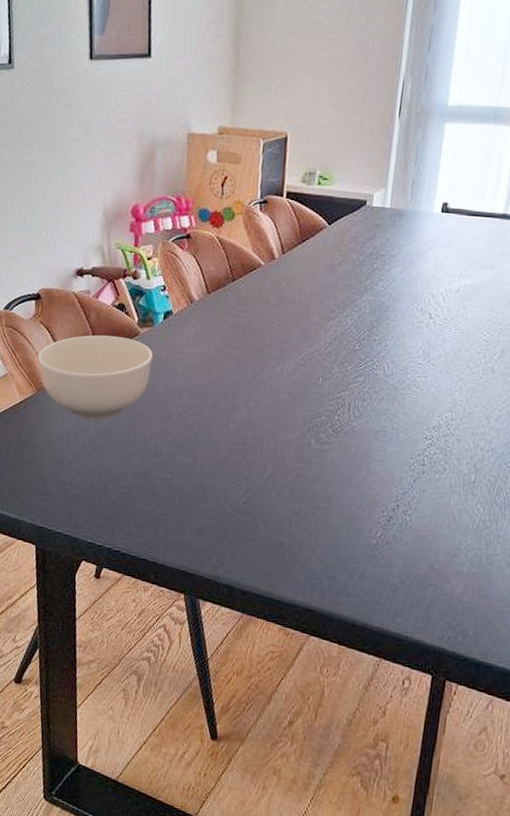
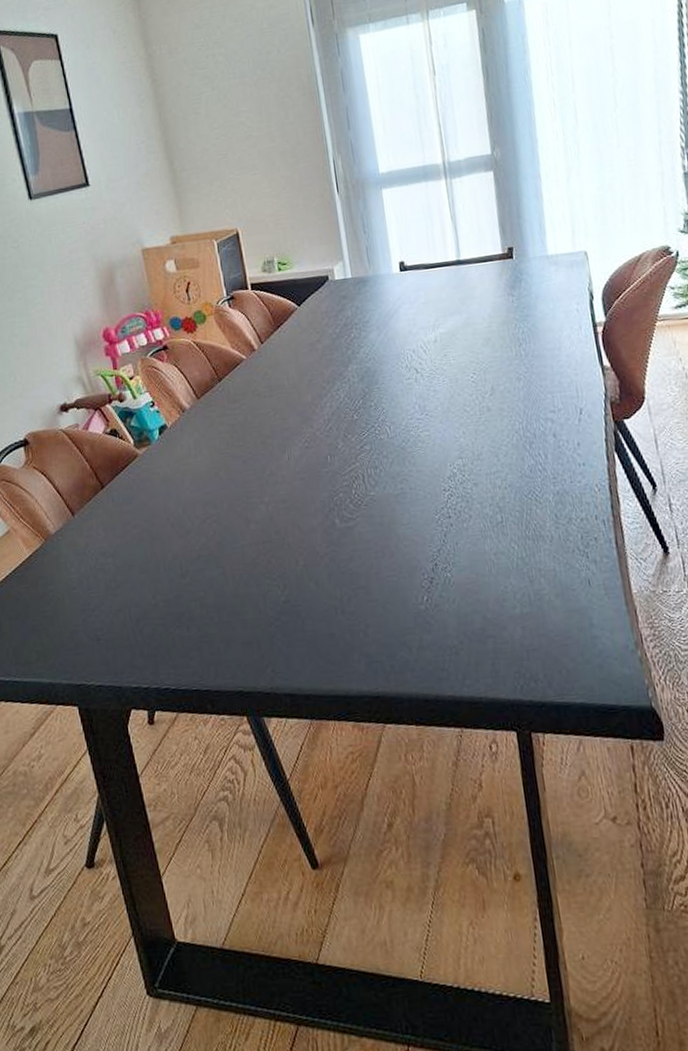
bowl: present [37,335,153,420] -> none [38,462,159,557]

